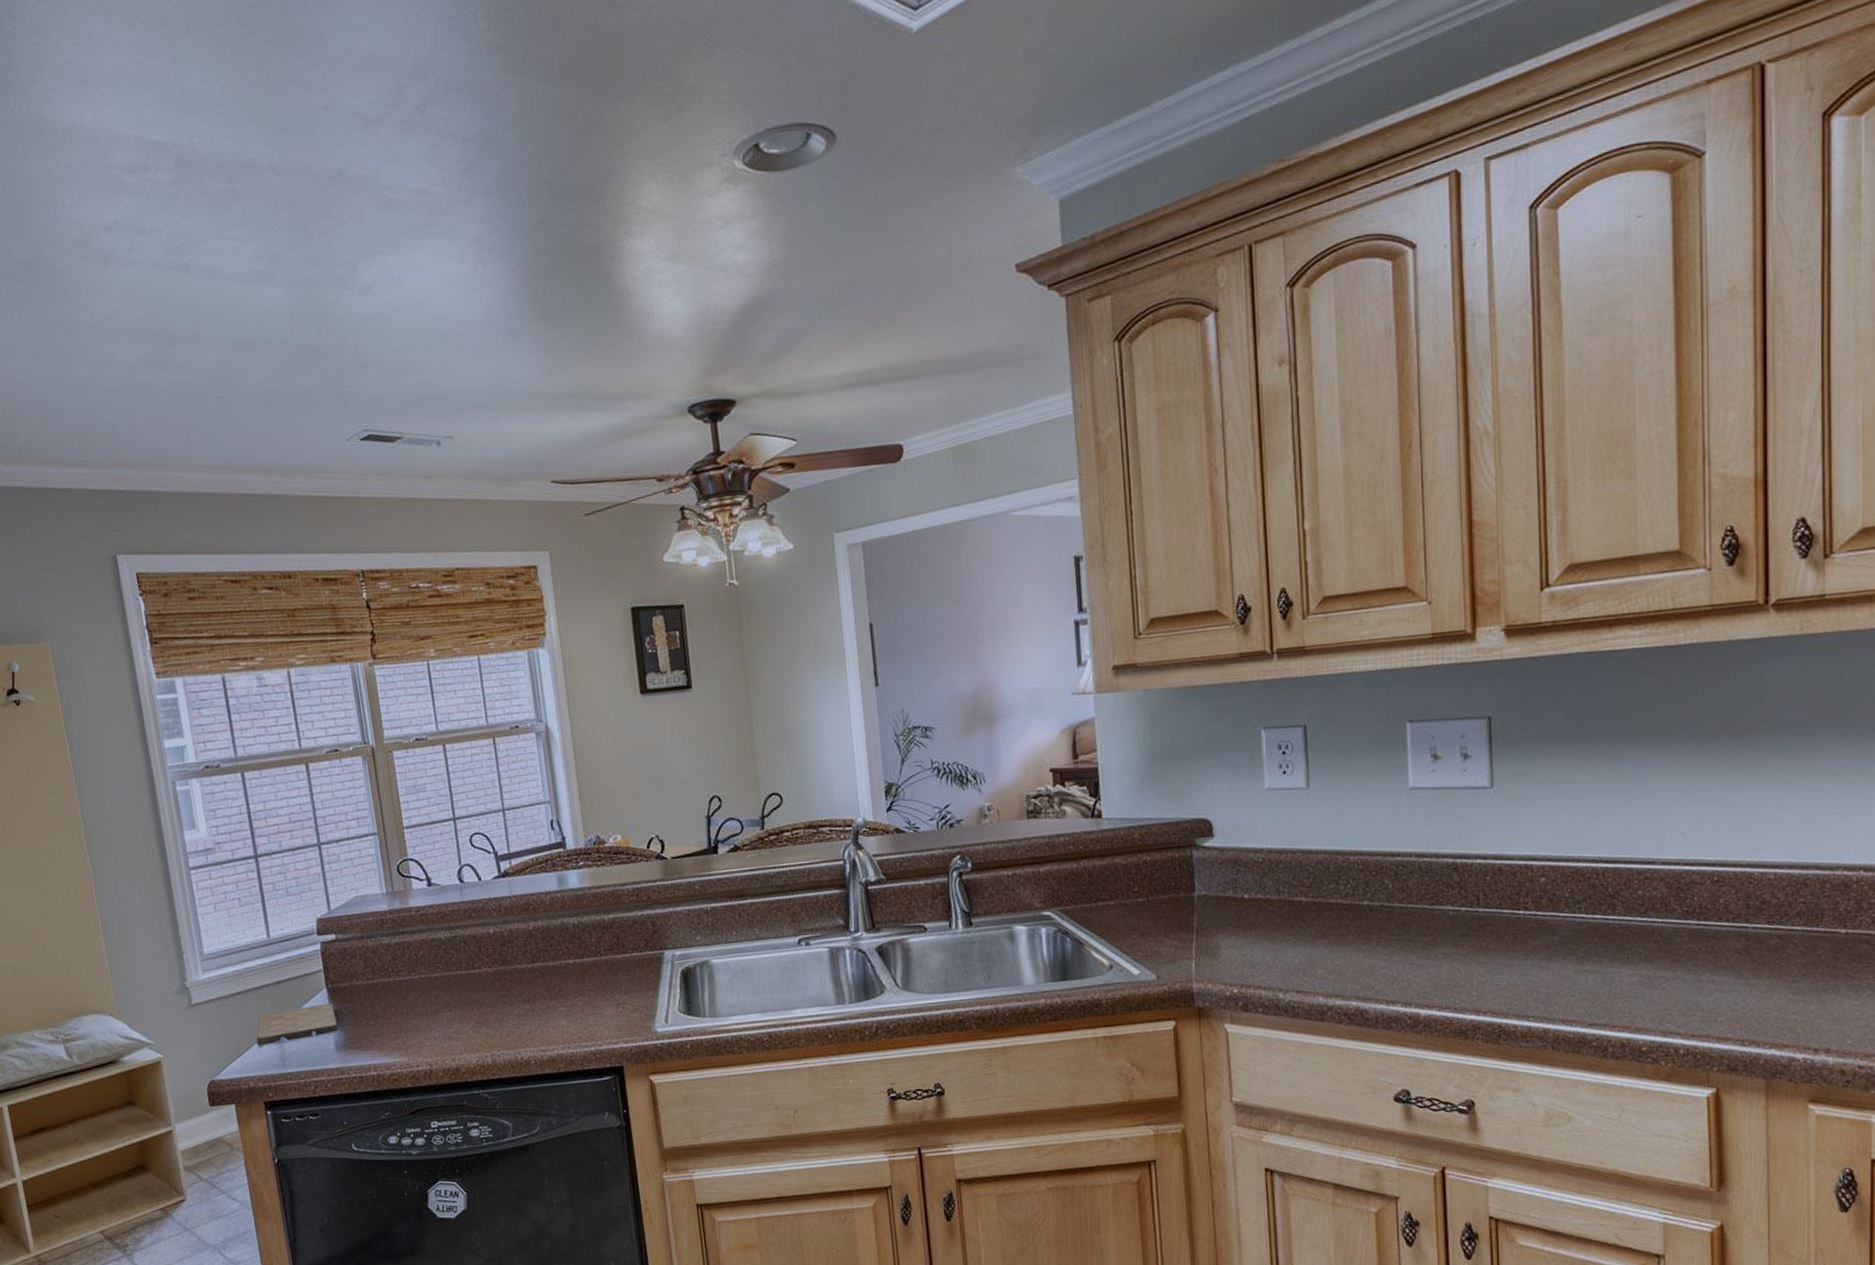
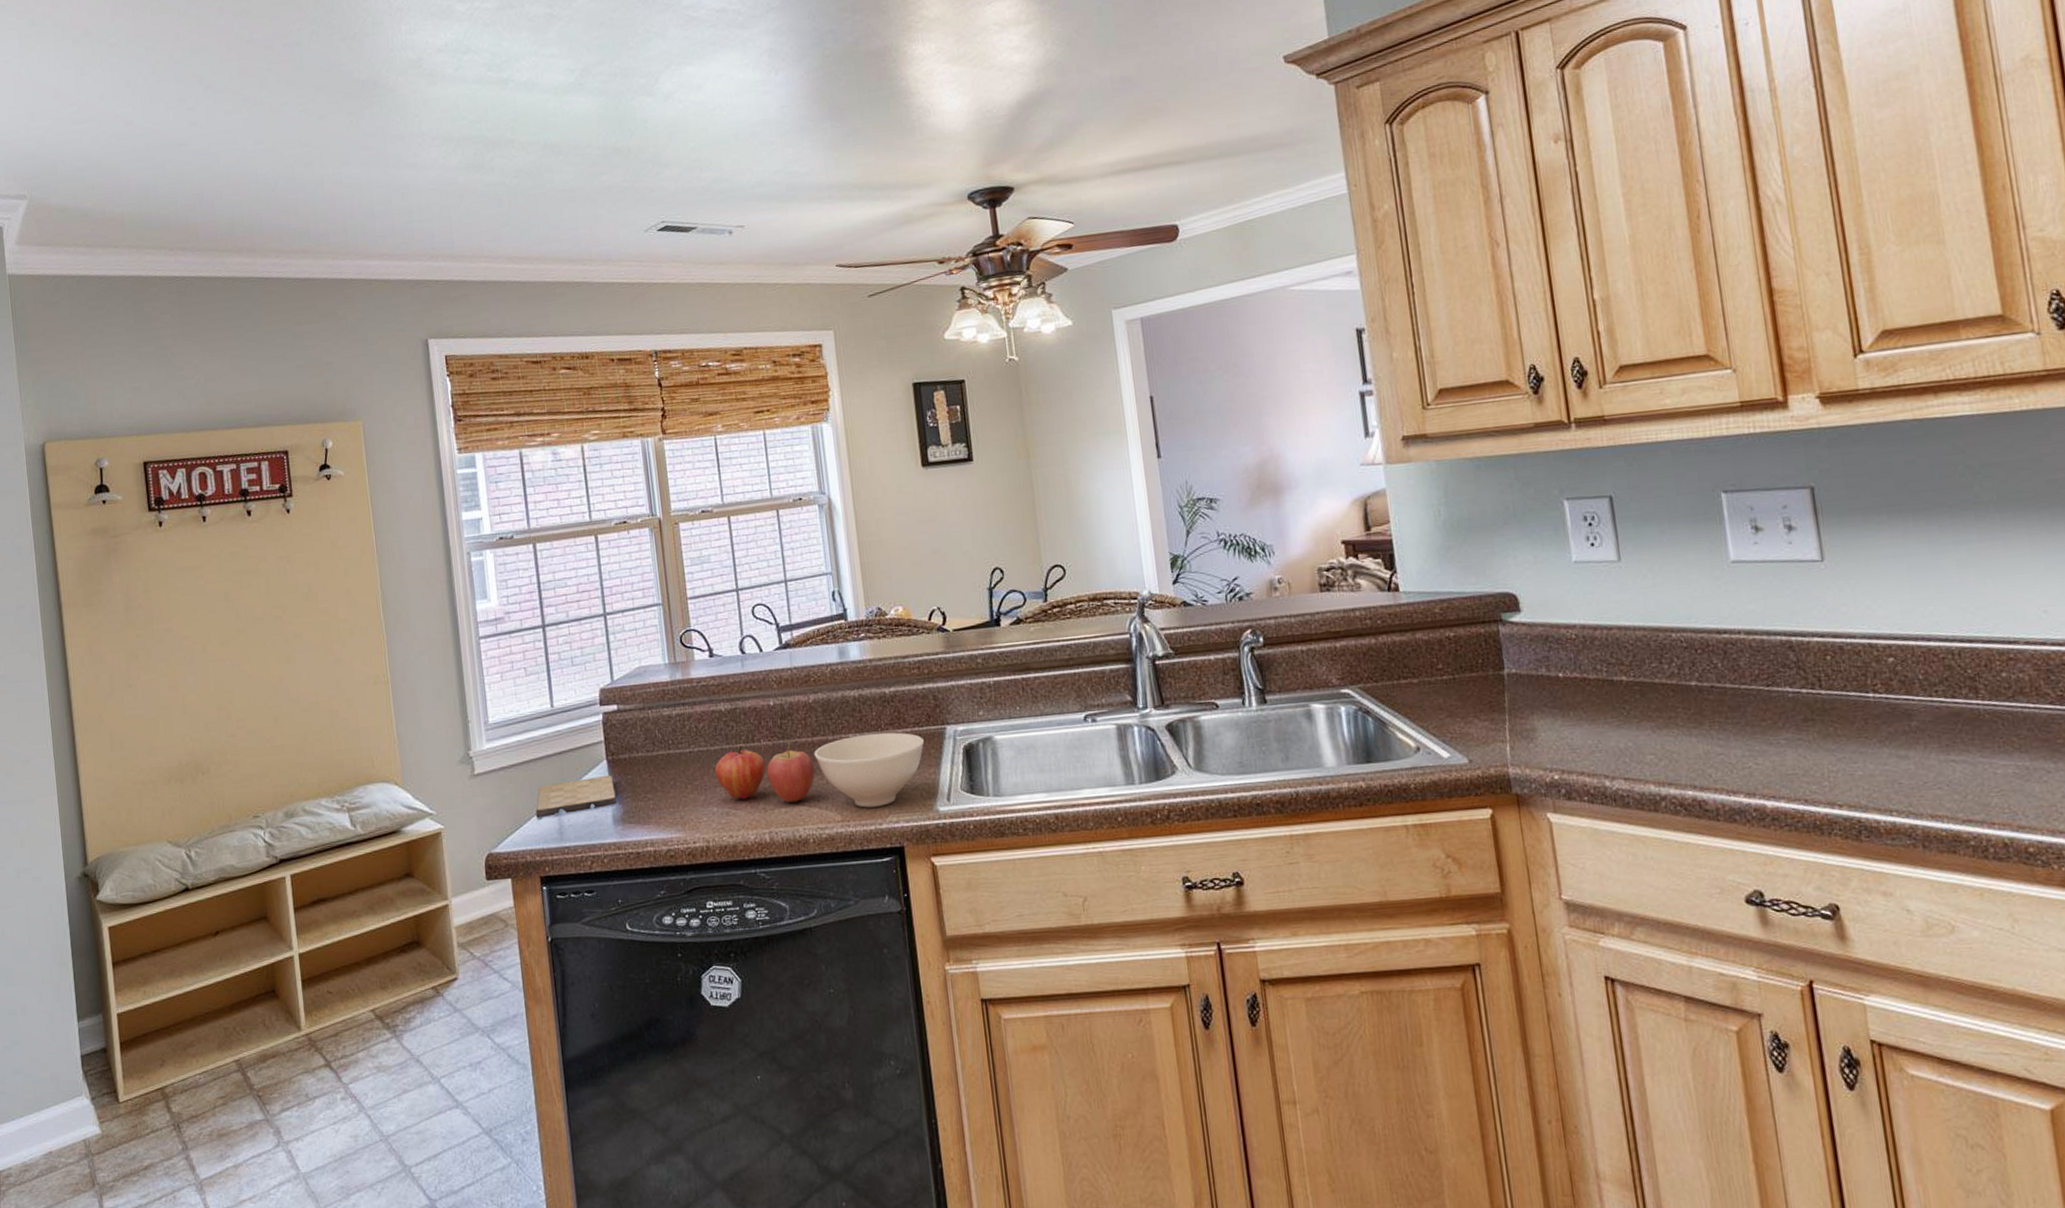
fruit: none [435,971,488,1025] -> present [714,744,767,800]
fruit: none [488,966,536,1027] -> present [767,740,815,803]
bowl: none [534,957,643,1030] -> present [814,732,925,808]

